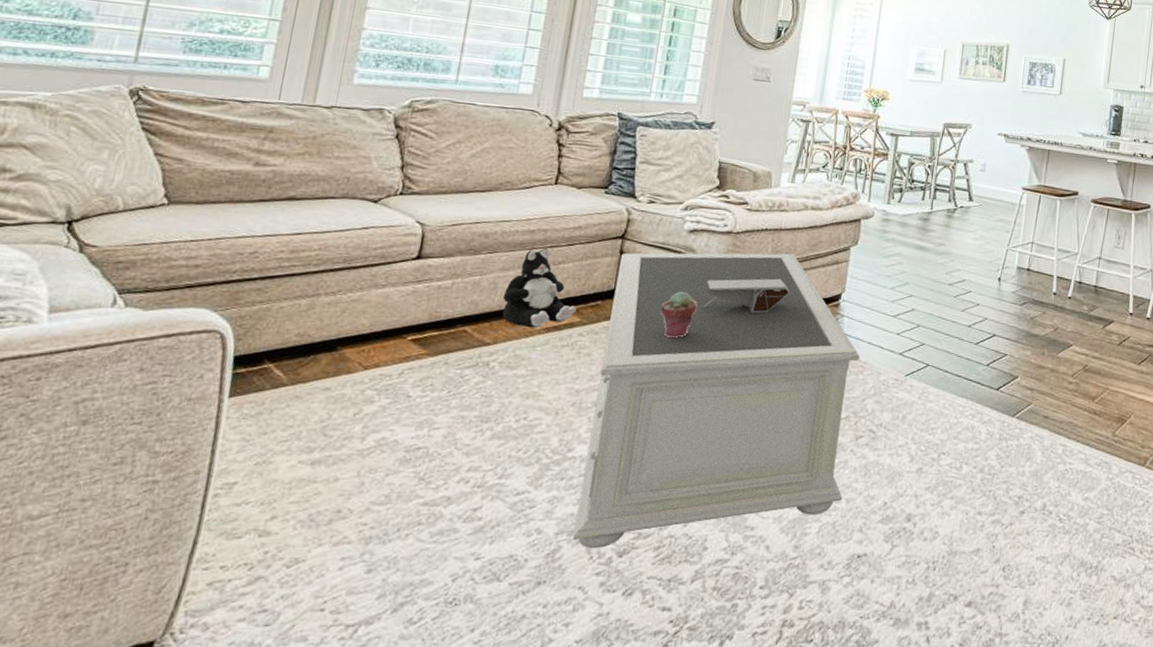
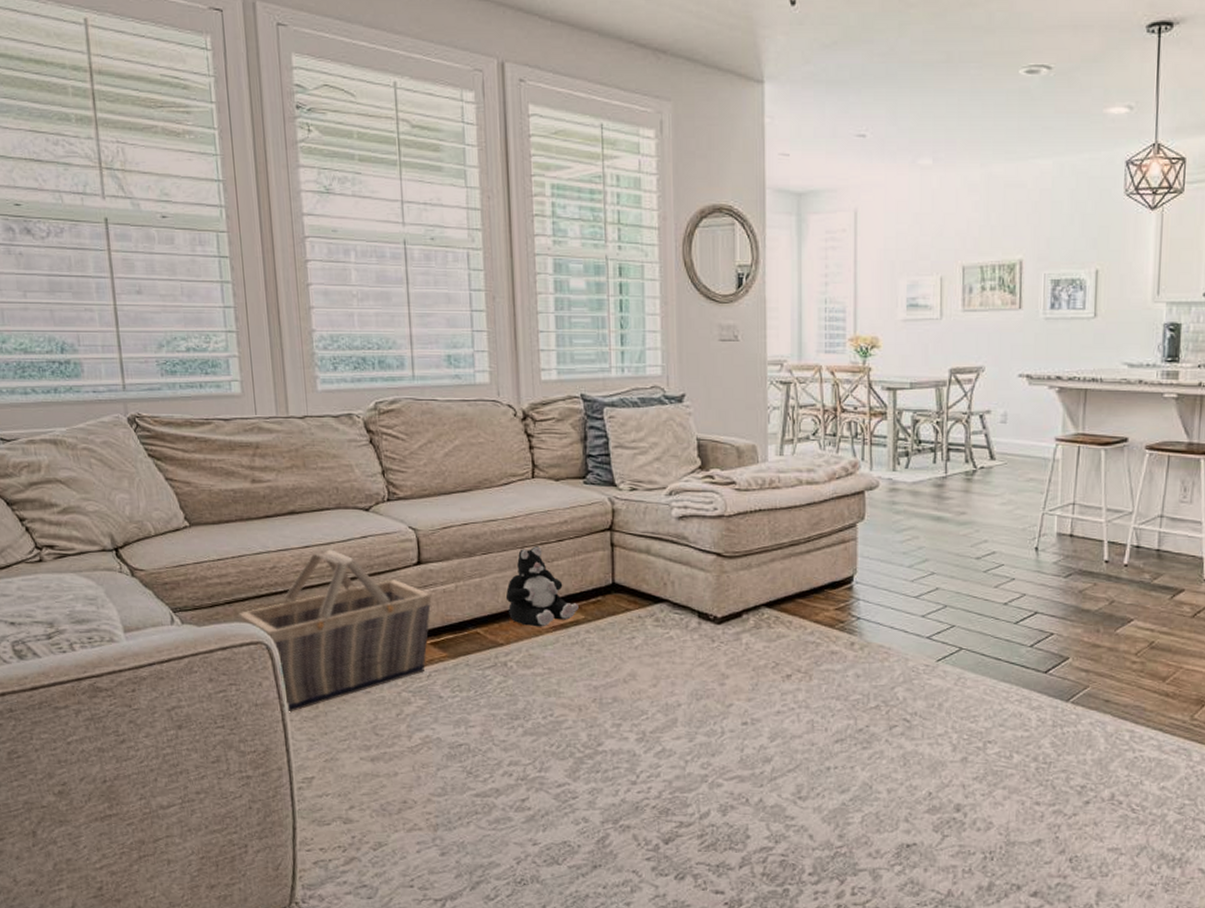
basket: none [196,238,425,410] -> present [237,549,432,714]
coffee table: present [573,252,860,548] -> none [612,535,883,835]
potted succulent: present [660,291,698,339] -> none [662,583,699,632]
decorative bowl: present [703,278,791,313] -> none [706,563,797,602]

